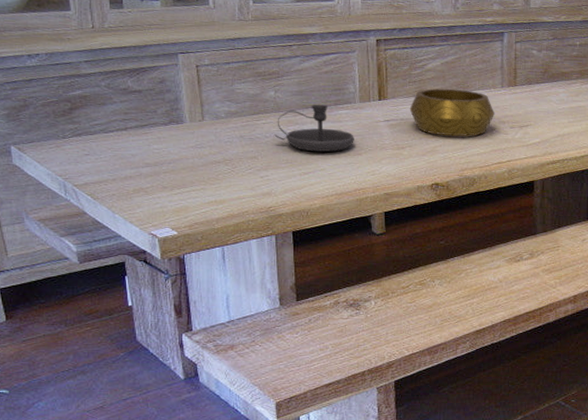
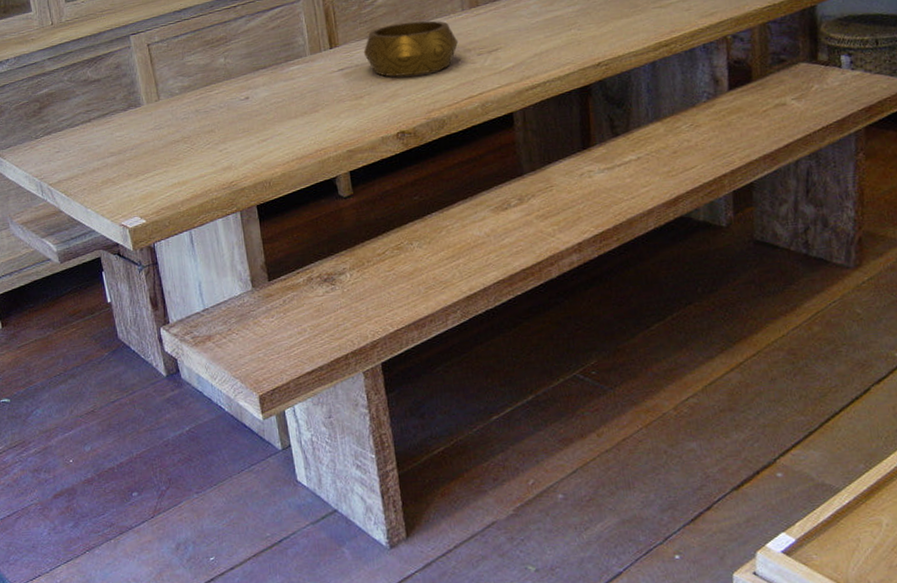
candlestick: present [274,104,354,152] -> none [228,63,310,116]

